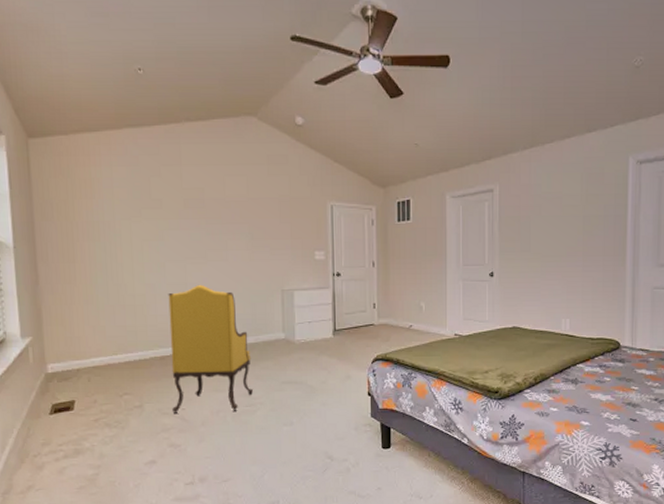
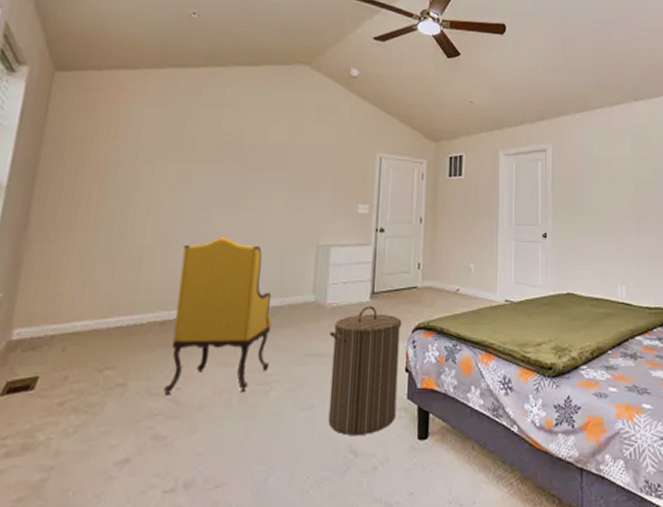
laundry hamper: none [301,341,362,445] -> present [328,306,402,435]

